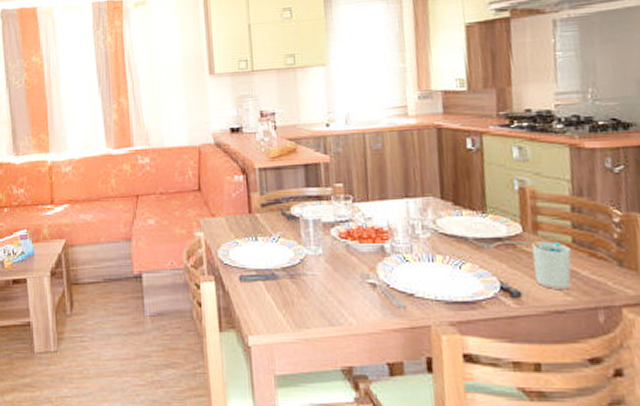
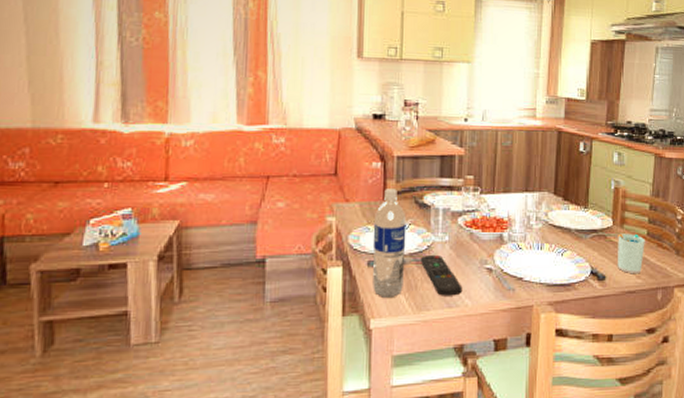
water bottle: none [241,201,279,313] -> present [373,189,407,297]
remote control: none [295,268,345,313] -> present [421,254,463,296]

